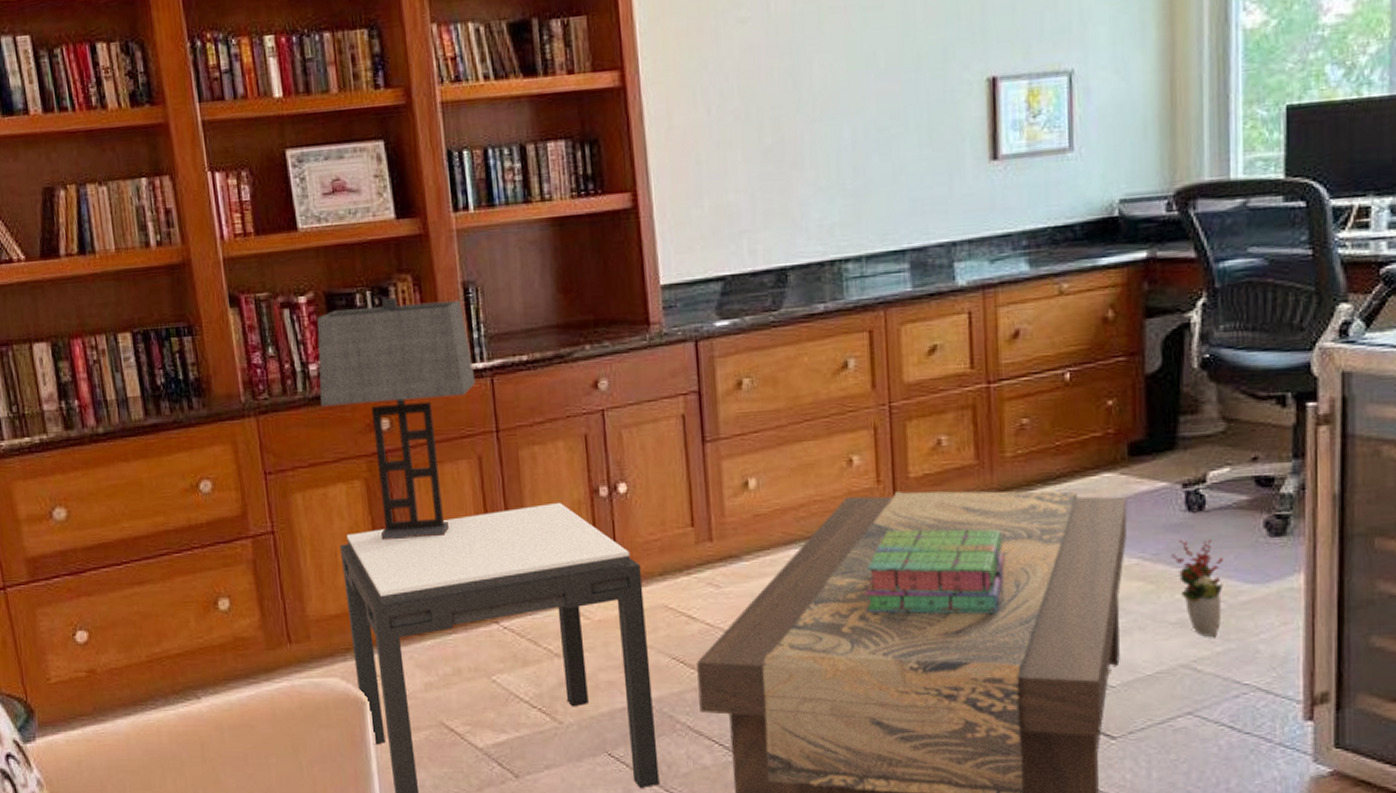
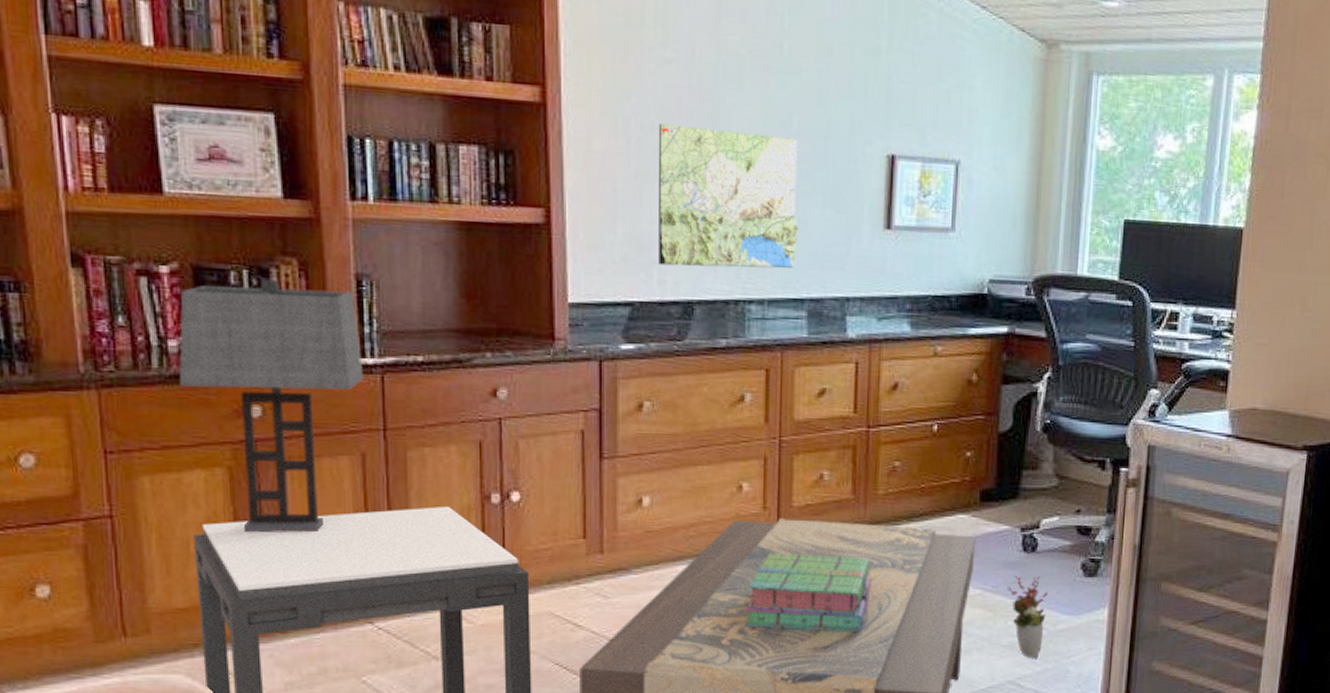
road map: none [737,78,894,234] -> present [658,124,799,269]

